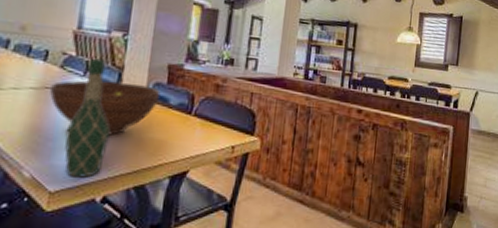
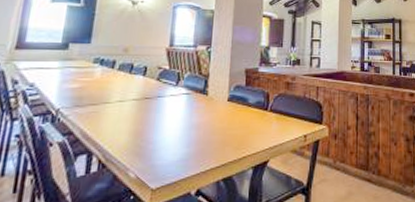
fruit bowl: present [50,80,161,136] -> none [149,88,241,135]
wine bottle: present [64,58,110,178] -> none [163,69,200,175]

